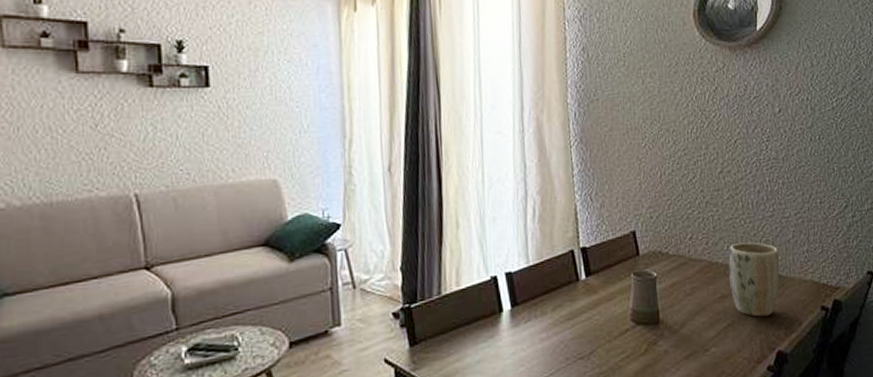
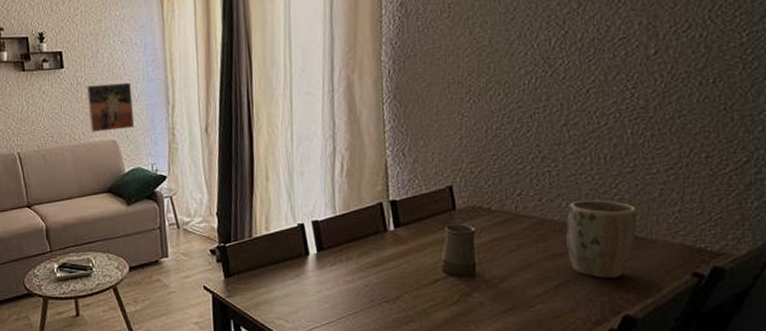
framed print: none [241,109,301,169] -> present [87,82,134,132]

